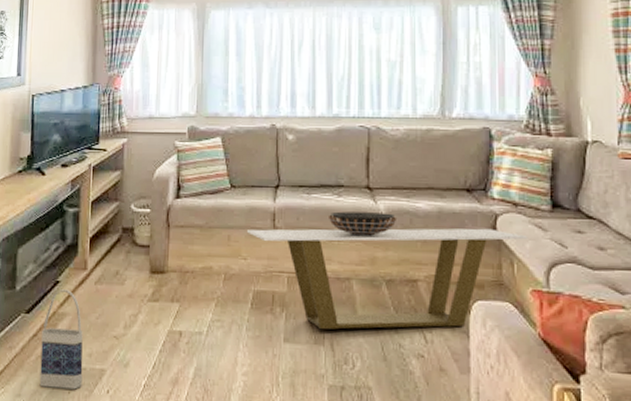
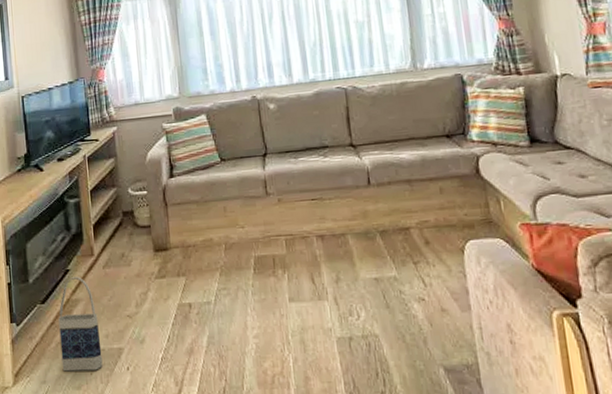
coffee table: present [246,228,529,330] -> none [240,170,511,286]
decorative bowl: present [329,211,398,236] -> none [317,167,383,192]

